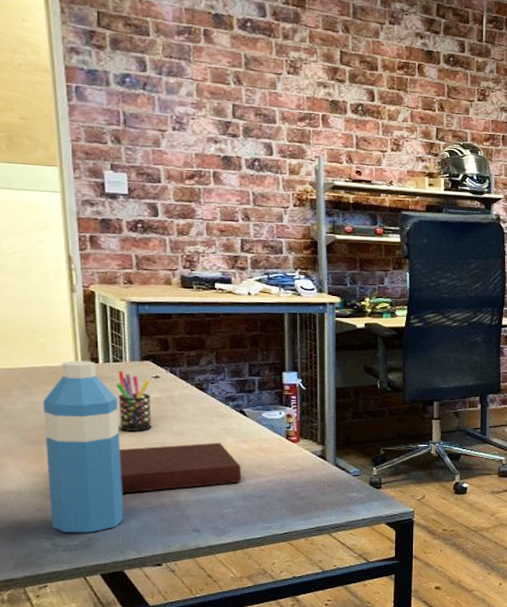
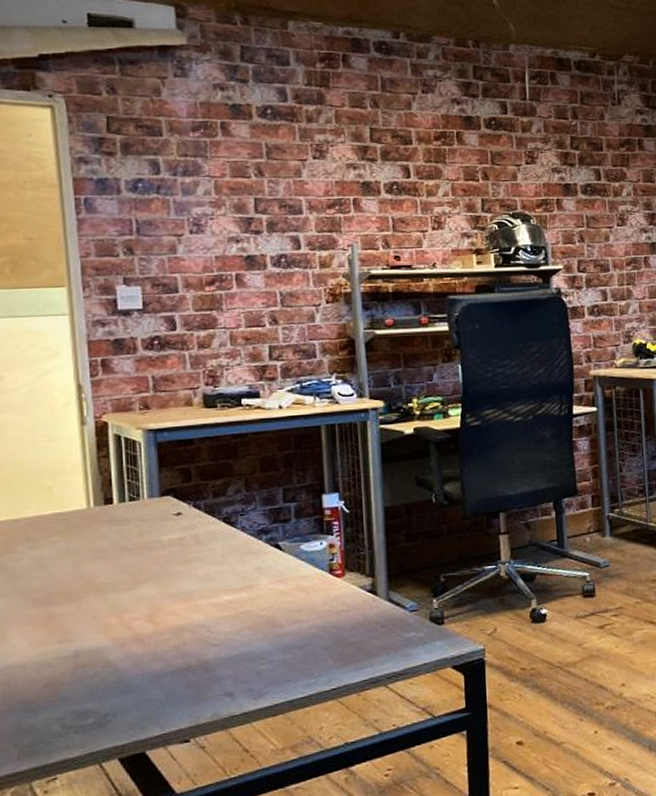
water bottle: present [43,360,124,533] -> none [51,502,145,711]
pen holder: present [115,371,152,431] -> none [132,511,175,581]
notebook: present [119,442,241,493] -> none [138,584,279,657]

